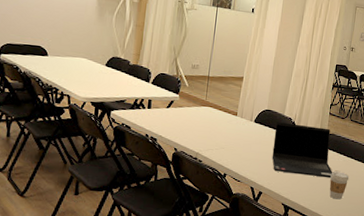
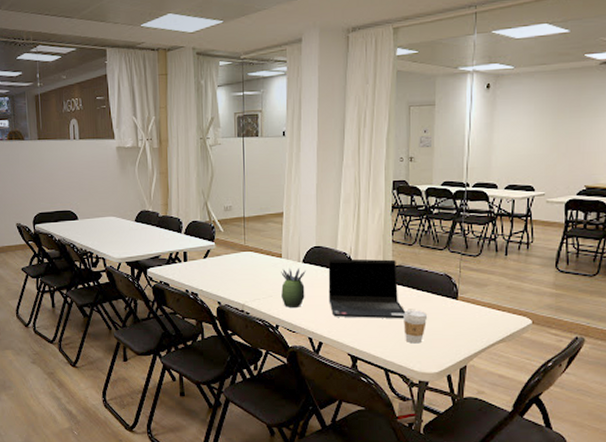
succulent plant: none [232,125,256,160] -> present [281,267,306,307]

